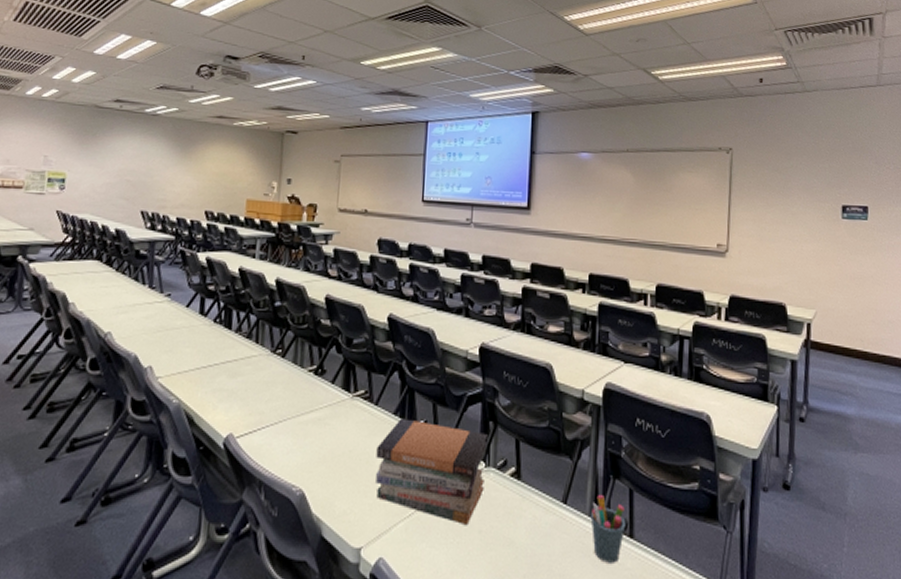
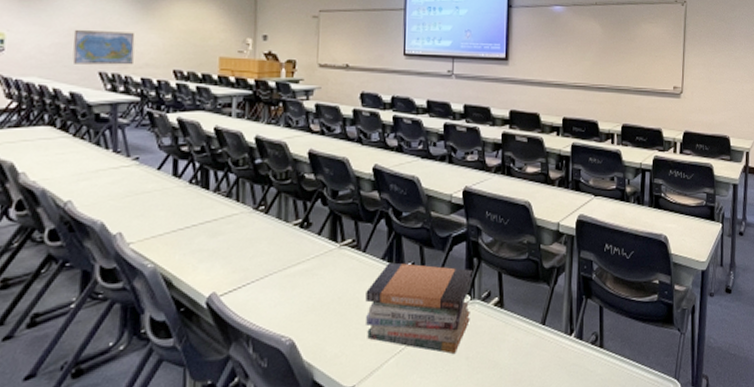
world map: none [119,171,174,205] -> present [72,30,135,65]
pen holder: present [590,495,626,563] -> none [566,314,597,372]

